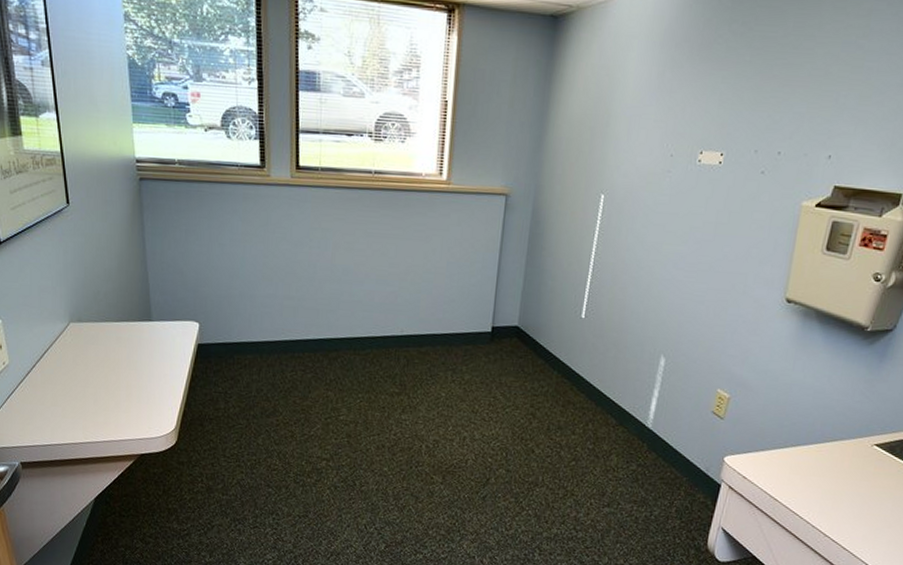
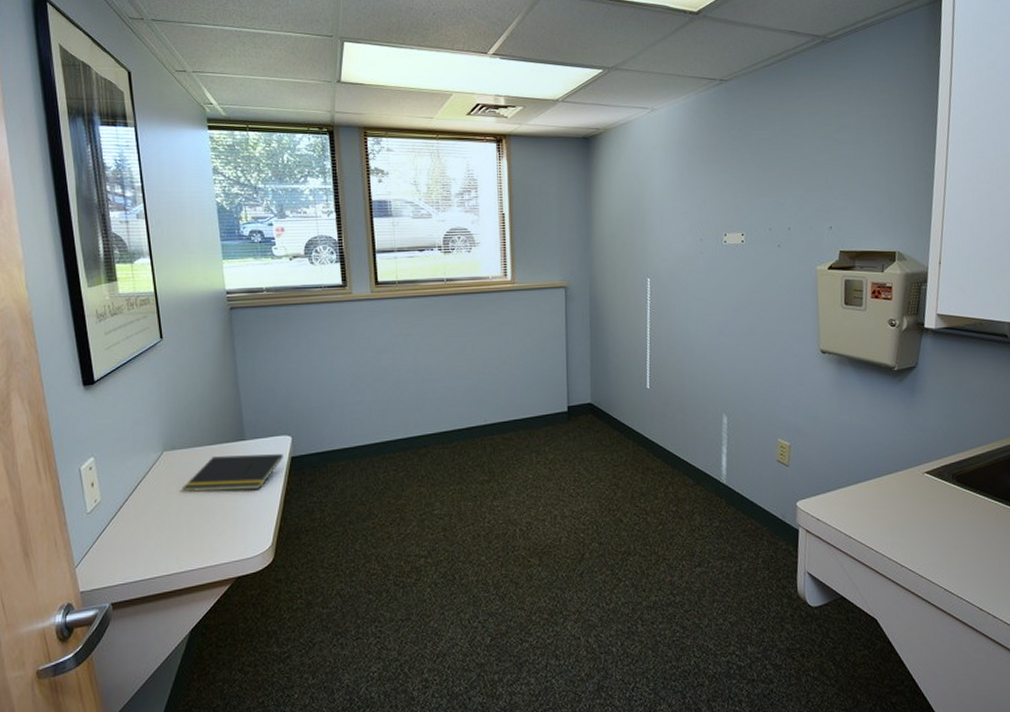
notepad: none [89,334,190,373] -> present [182,454,283,492]

